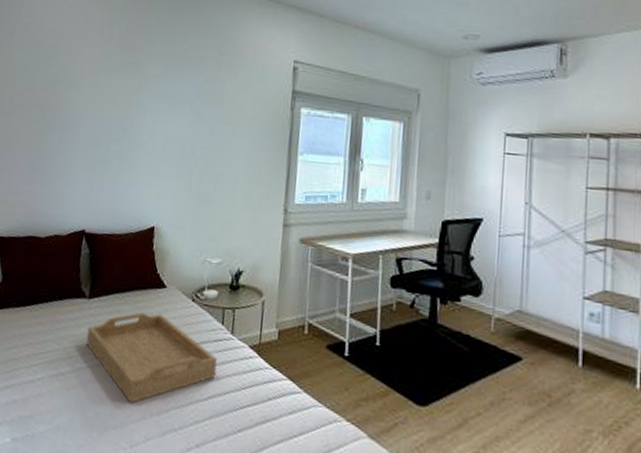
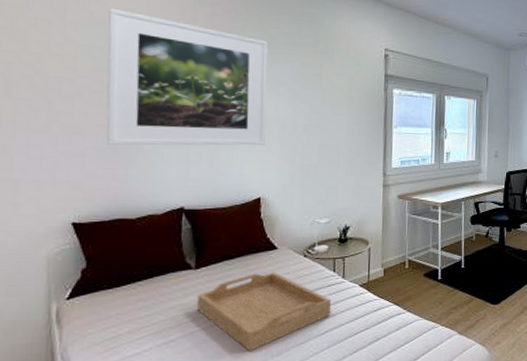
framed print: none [29,29,174,169] -> present [106,7,268,146]

